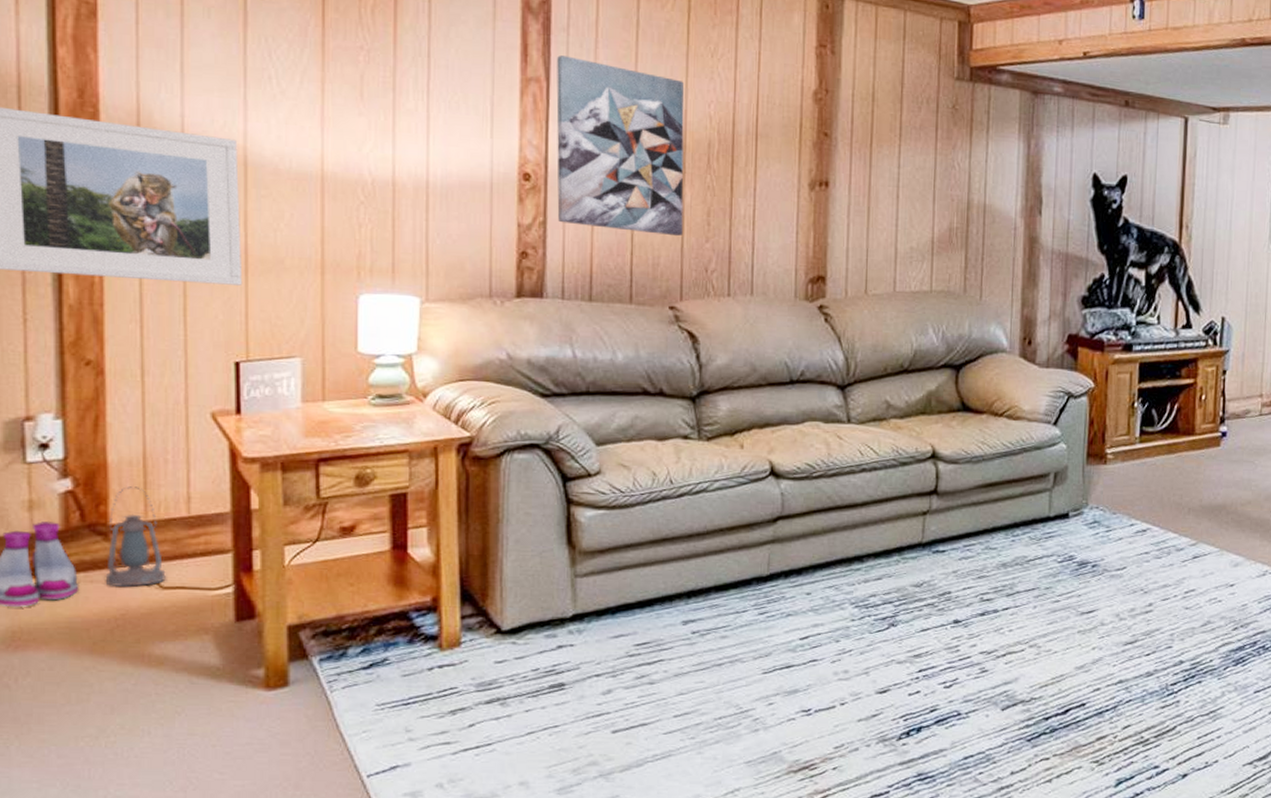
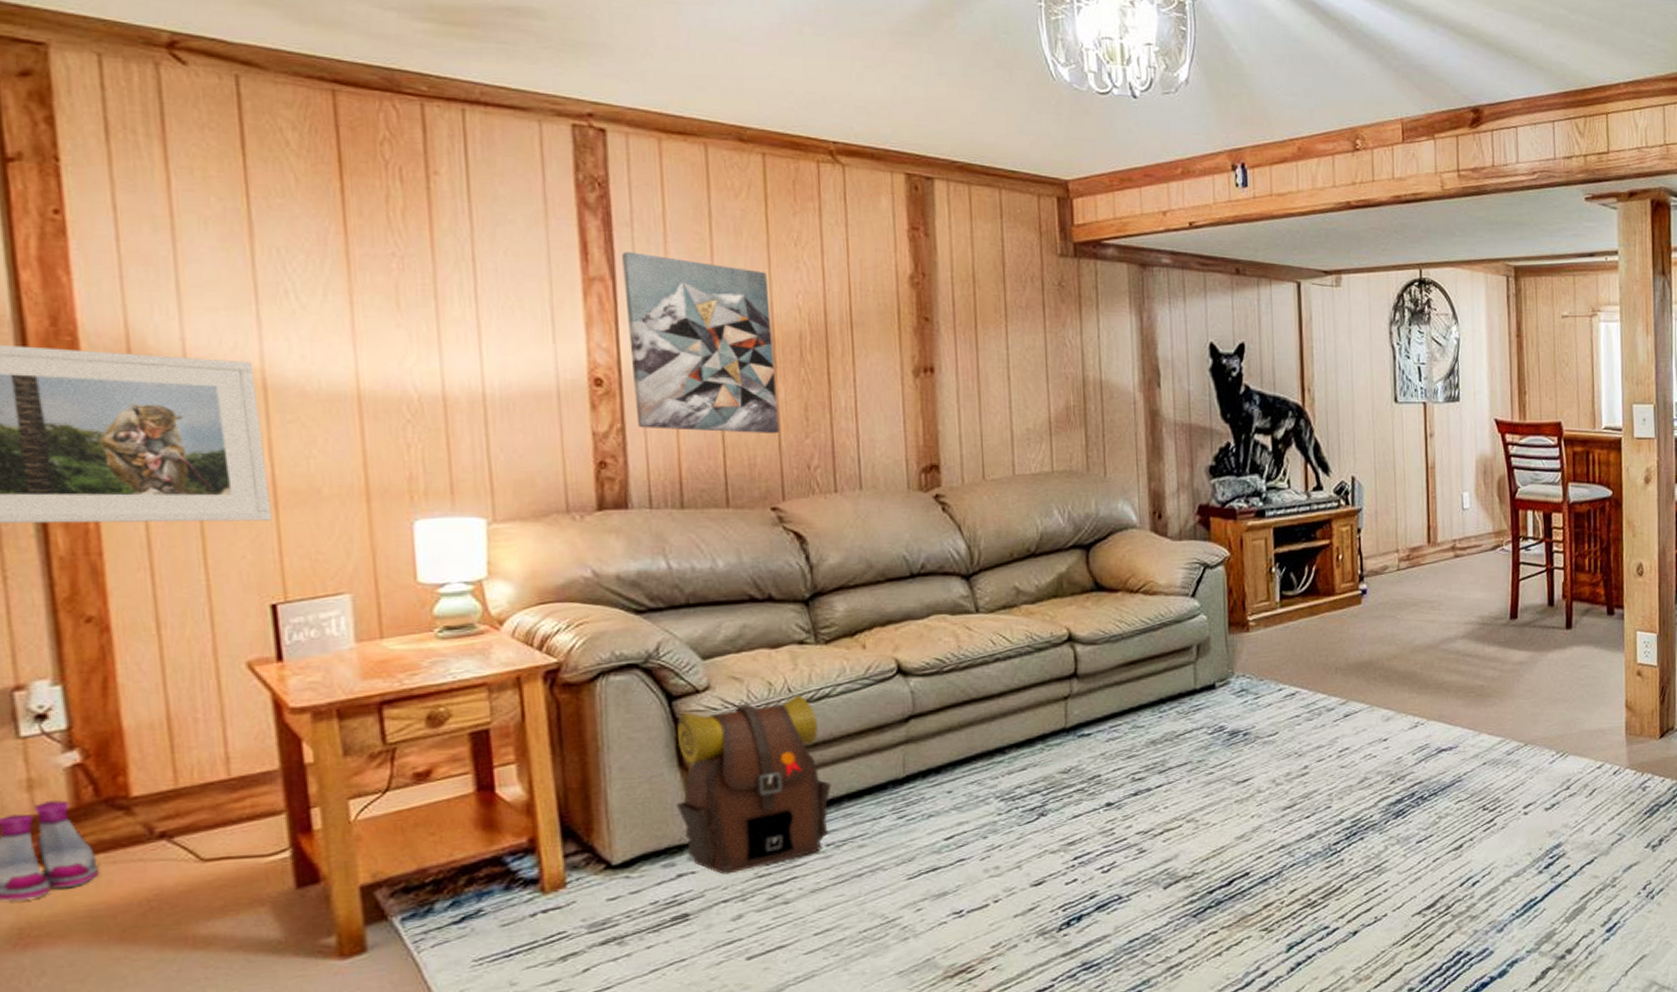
lantern: present [105,486,167,588] -> none [131,752,209,866]
backpack: none [562,487,701,650] -> present [676,695,832,875]

